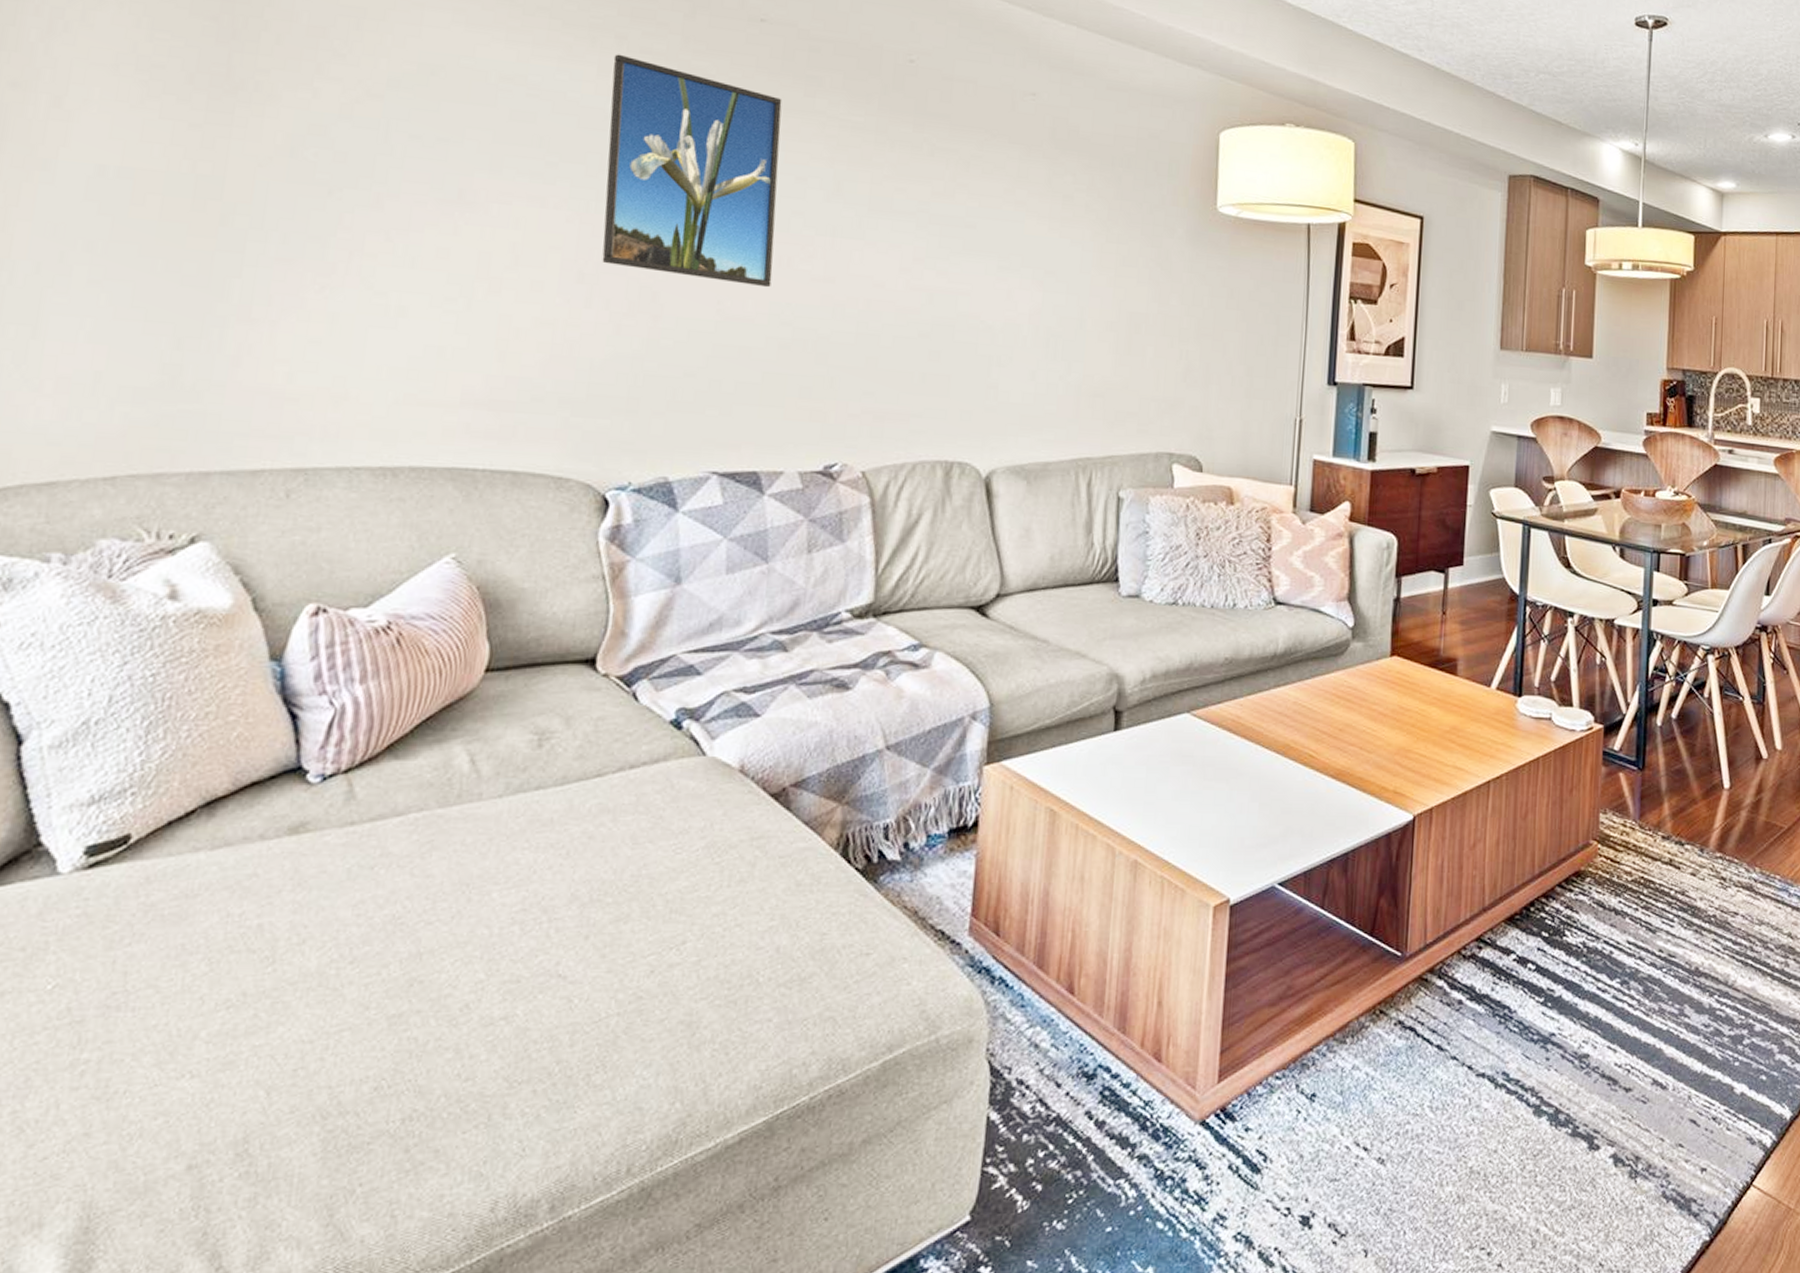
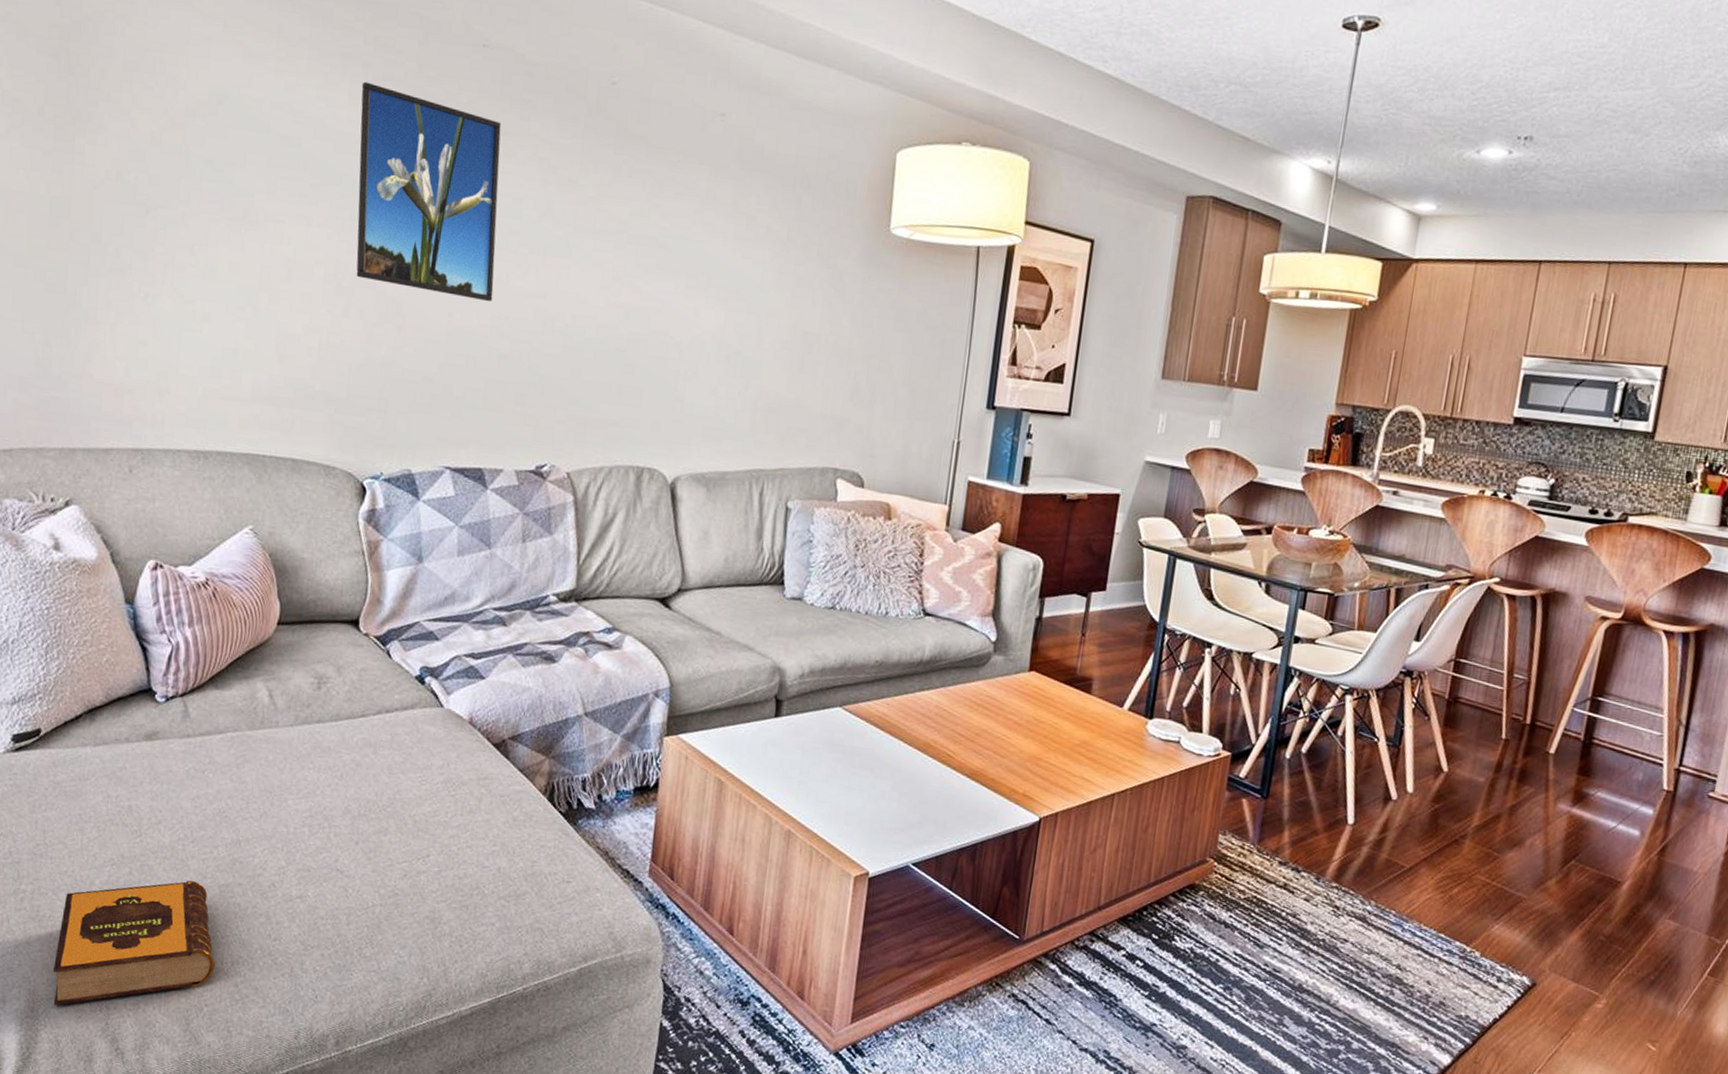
hardback book: none [120,1014,377,1219] -> present [52,880,215,1006]

